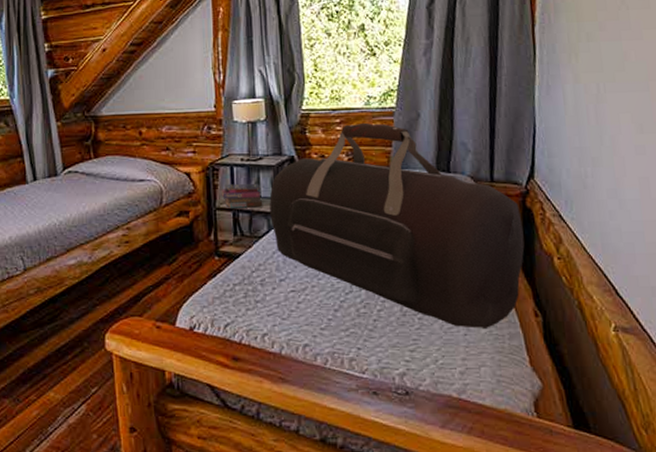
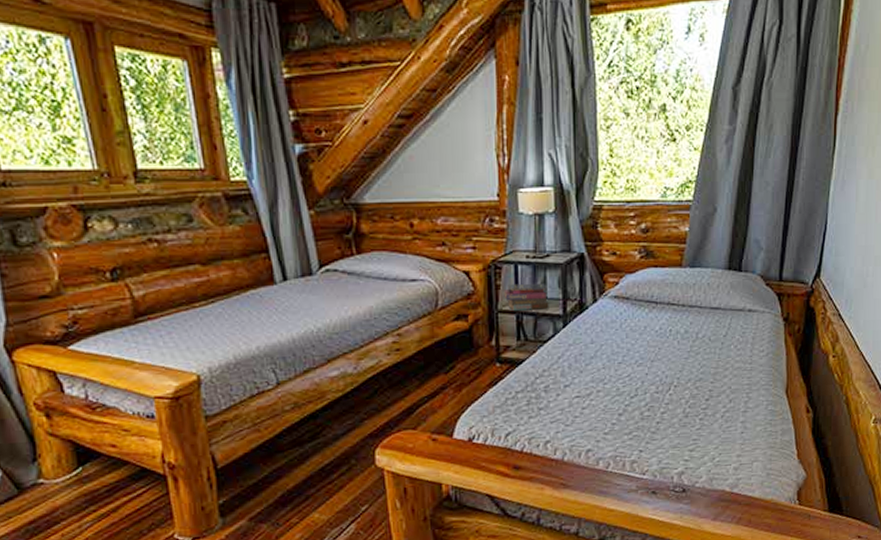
duffel bag: present [269,122,525,328] -> none [555,217,805,426]

